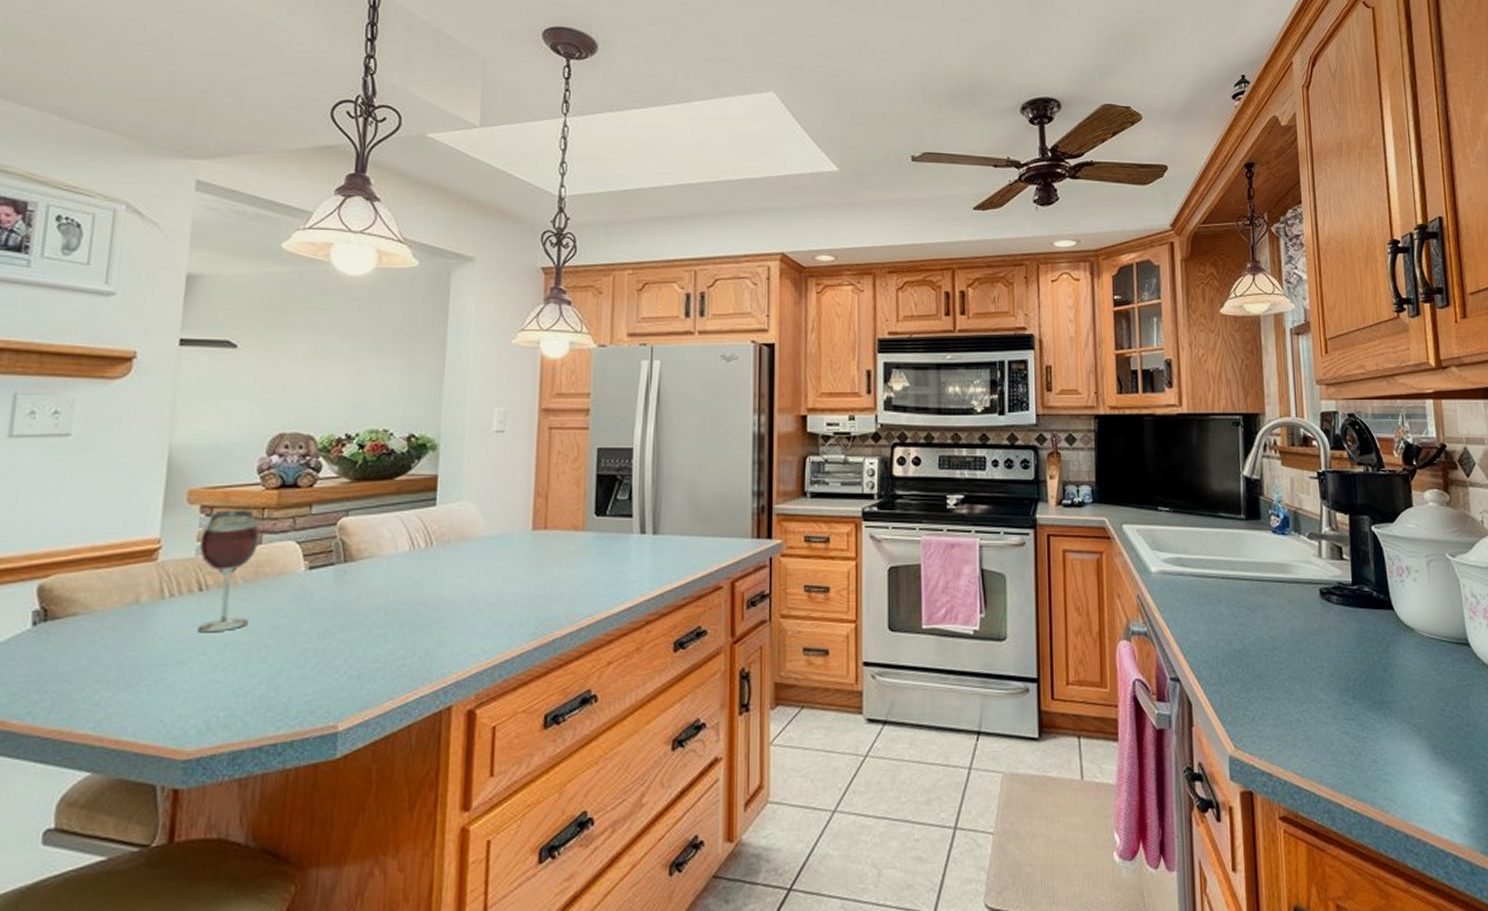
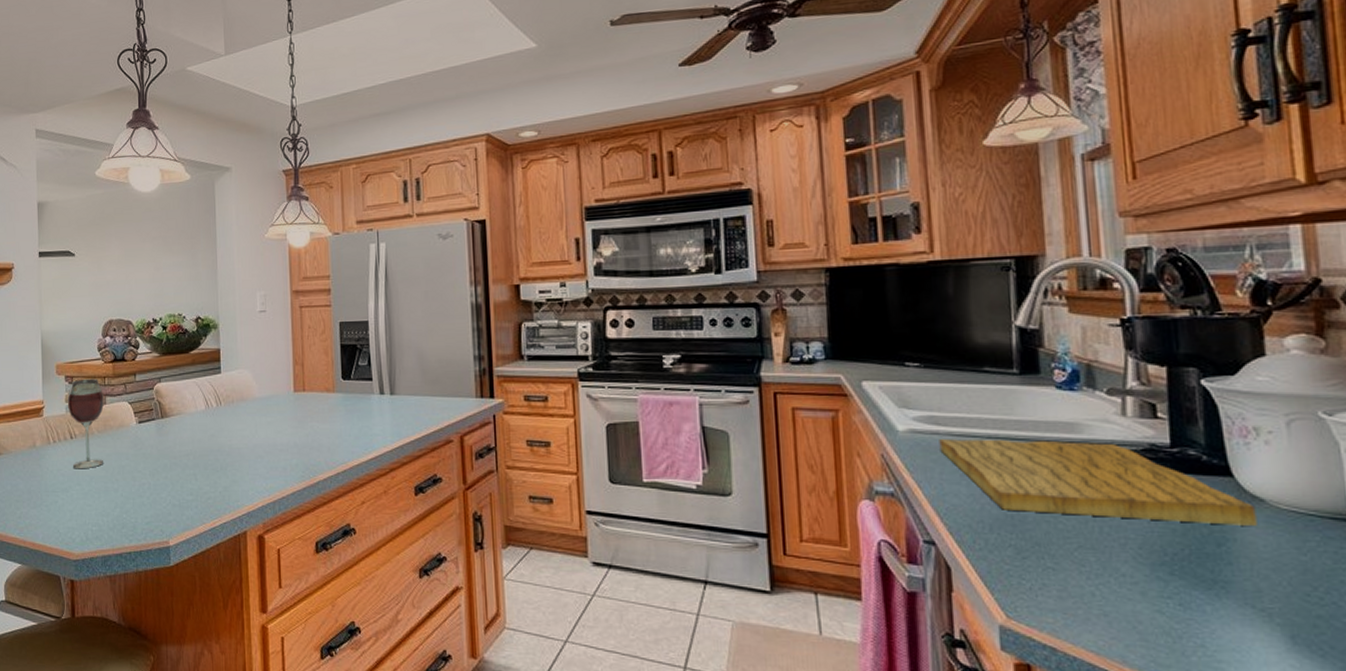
cutting board: none [1184,578,1410,652] -> present [939,438,1257,526]

